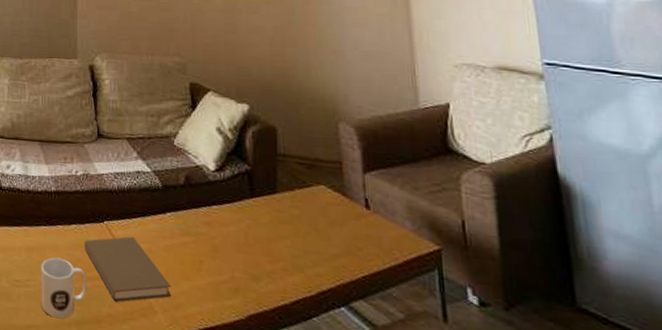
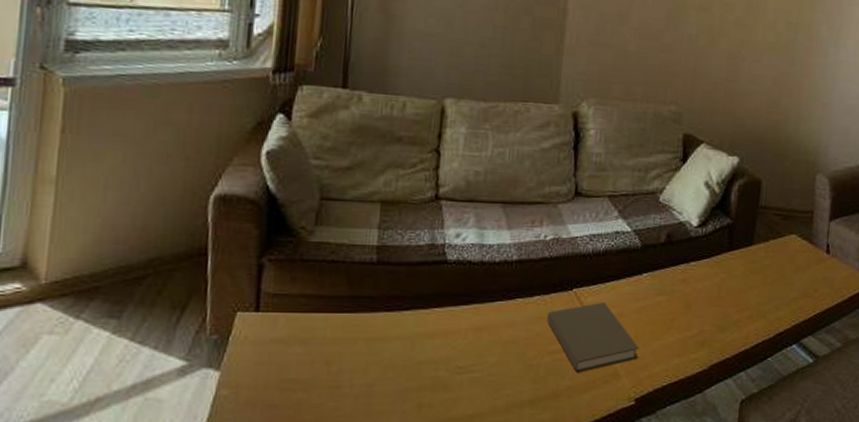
mug: present [41,257,87,319] -> none [488,334,547,401]

